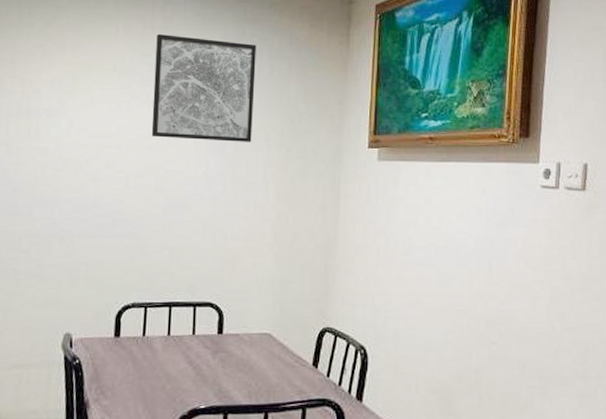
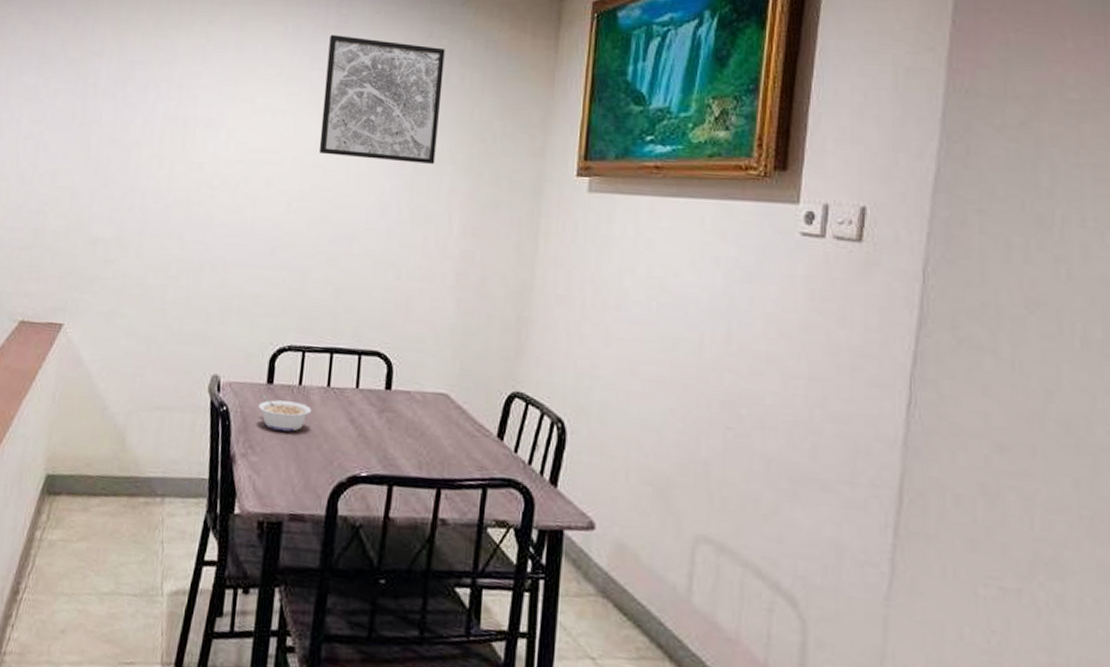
legume: none [108,346,155,376] -> present [259,394,312,432]

